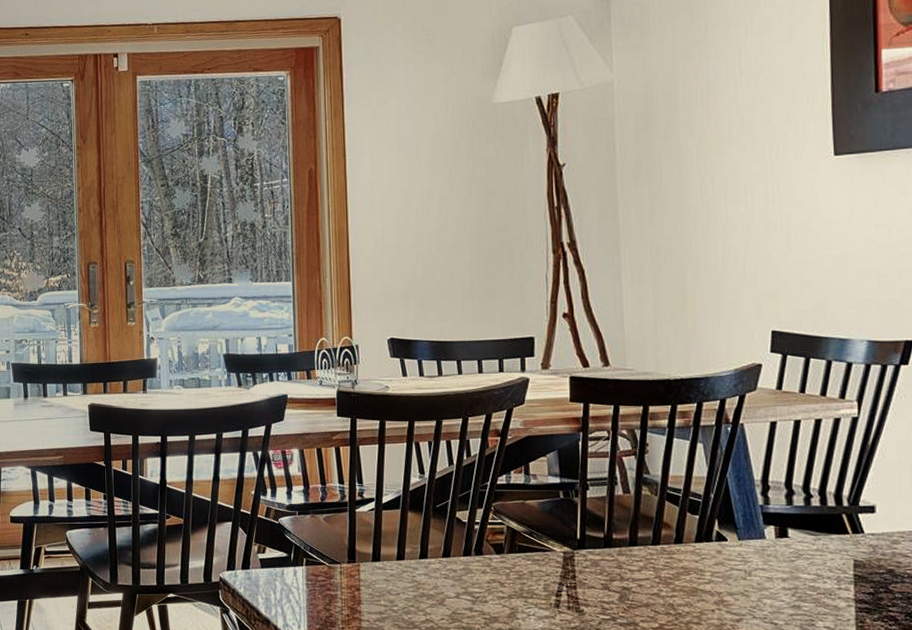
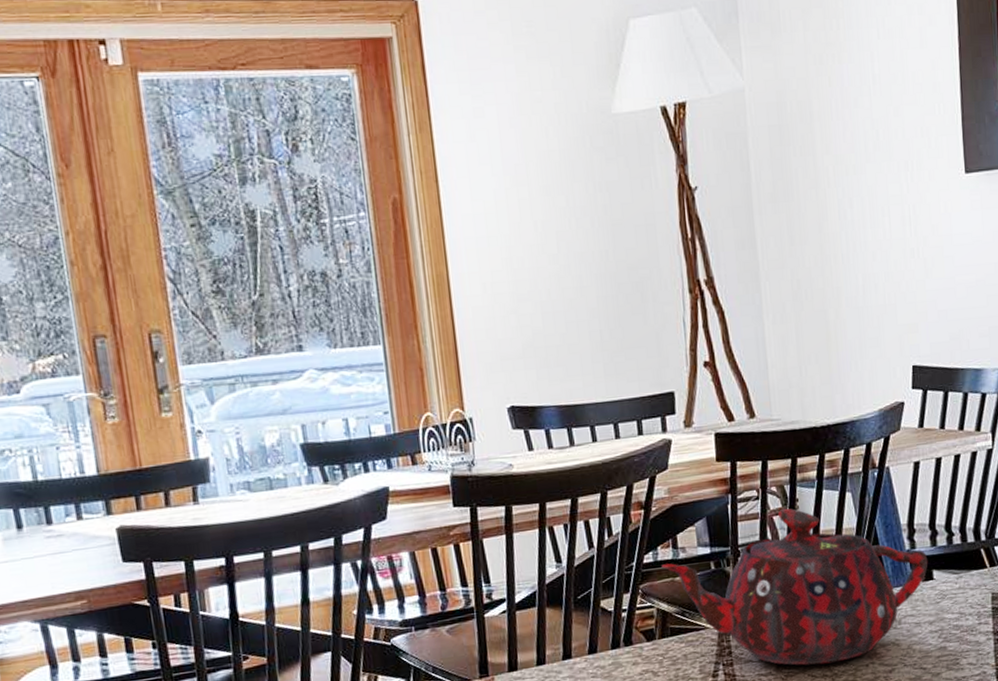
teapot: none [513,451,783,603] -> present [661,508,928,666]

